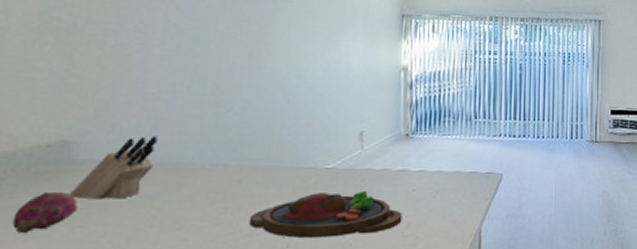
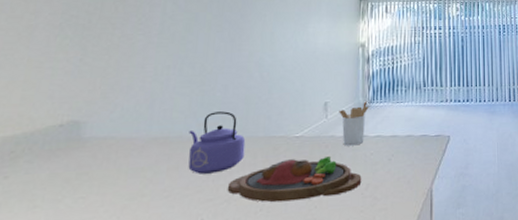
fruit: present [12,191,78,234] -> none [25,166,82,206]
knife block: present [68,136,158,200] -> none [74,113,153,173]
kettle: none [202,137,269,205] -> present [188,111,246,174]
utensil holder: none [377,132,412,181] -> present [339,101,369,146]

